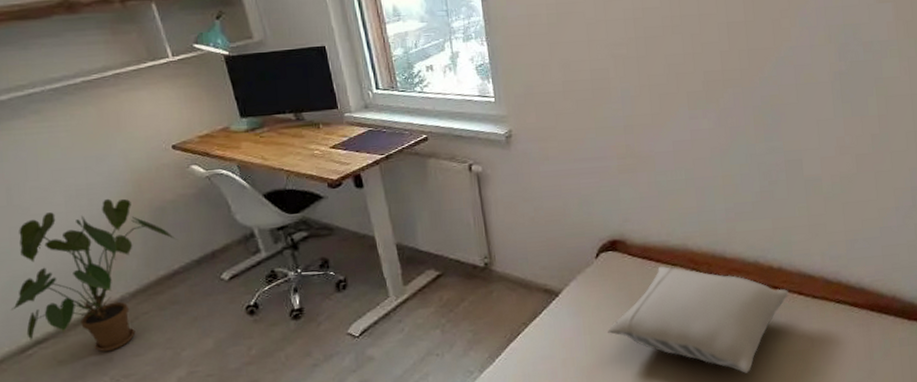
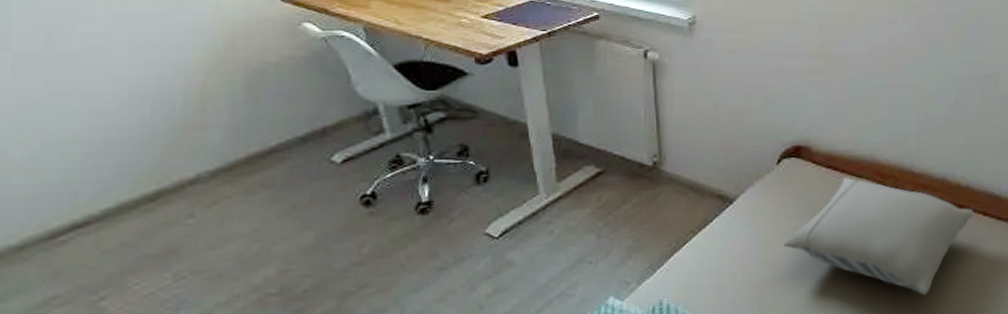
house plant: present [11,198,177,352] -> none [41,54,278,241]

